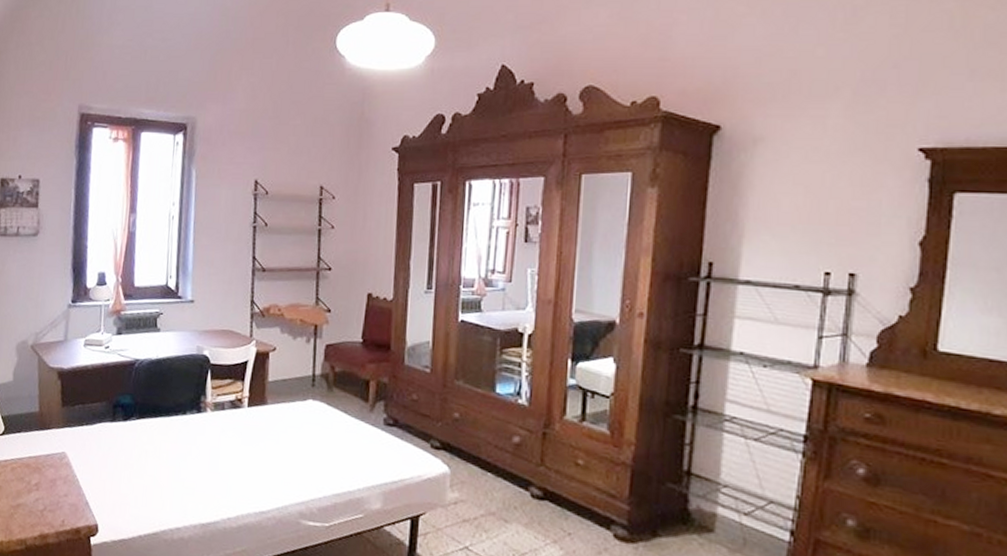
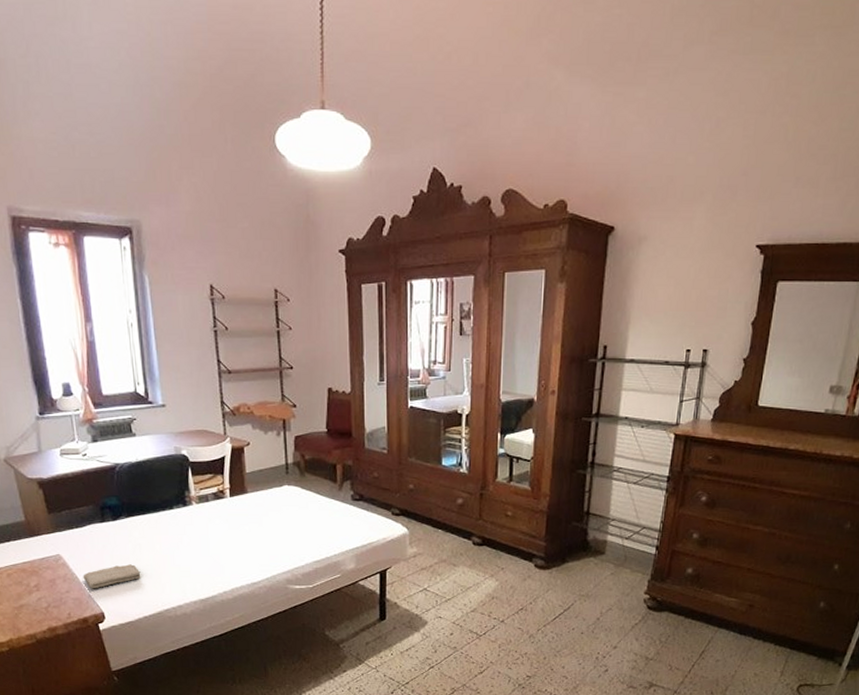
washcloth: none [83,471,143,496] -> present [83,564,141,589]

